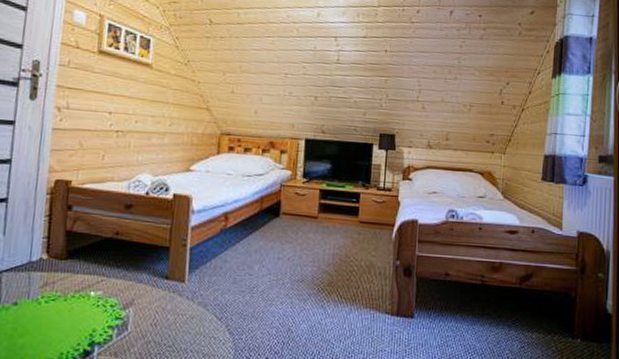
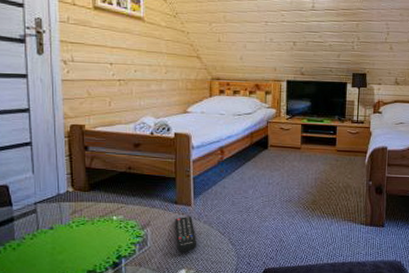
remote control: none [162,294,187,341] -> present [175,216,196,252]

